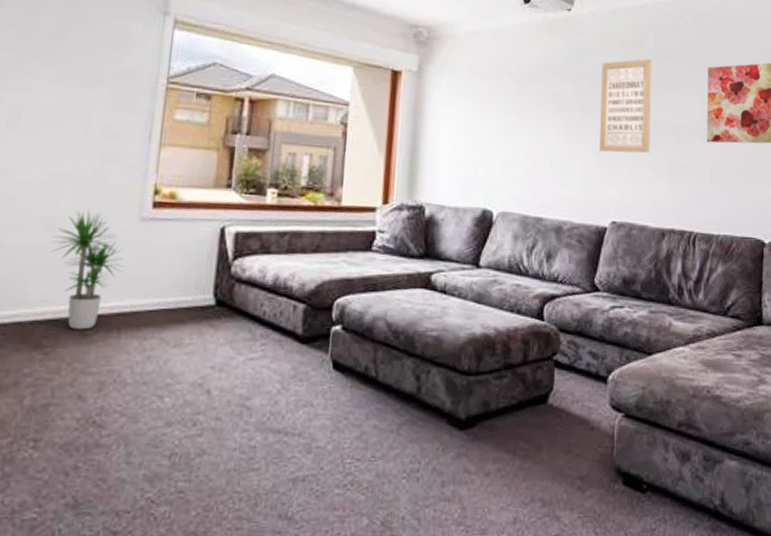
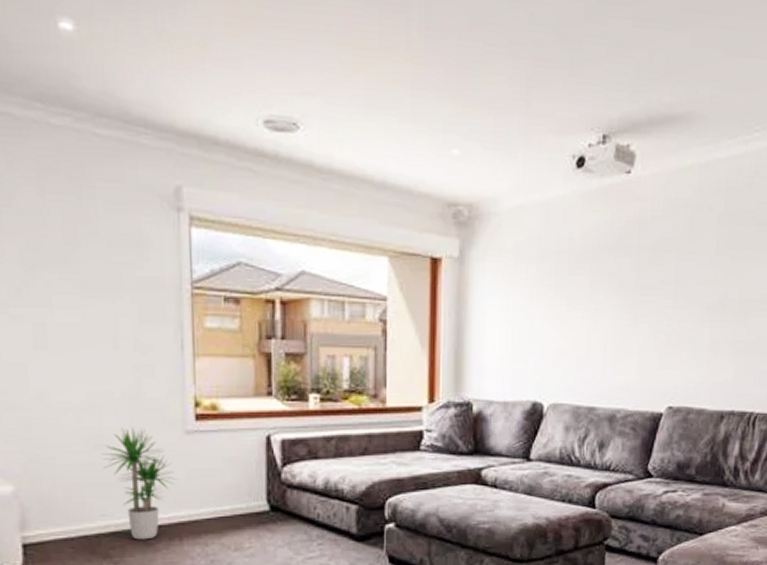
wall art: present [599,58,651,154] -> none [658,224,720,334]

